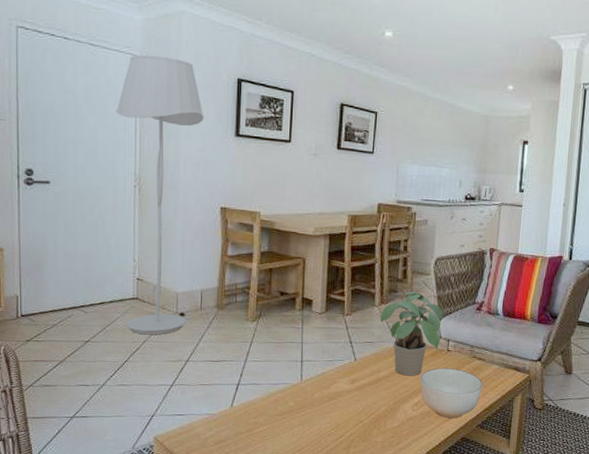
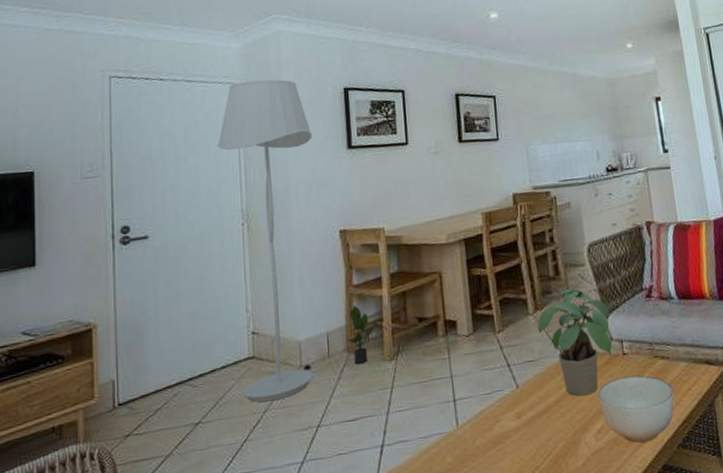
potted plant: none [218,272,242,319] -> present [347,305,374,364]

